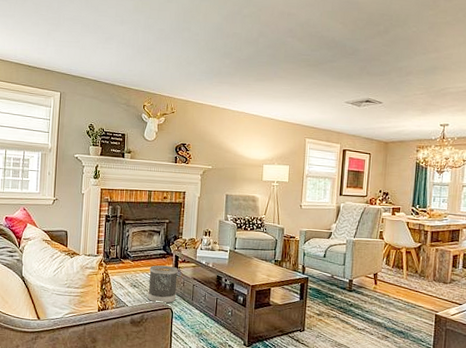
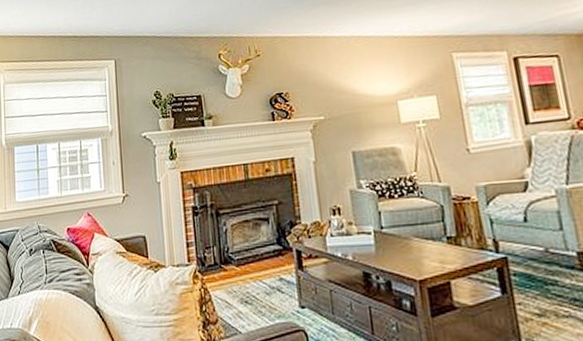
wastebasket: present [148,265,178,304] -> none [263,266,309,324]

